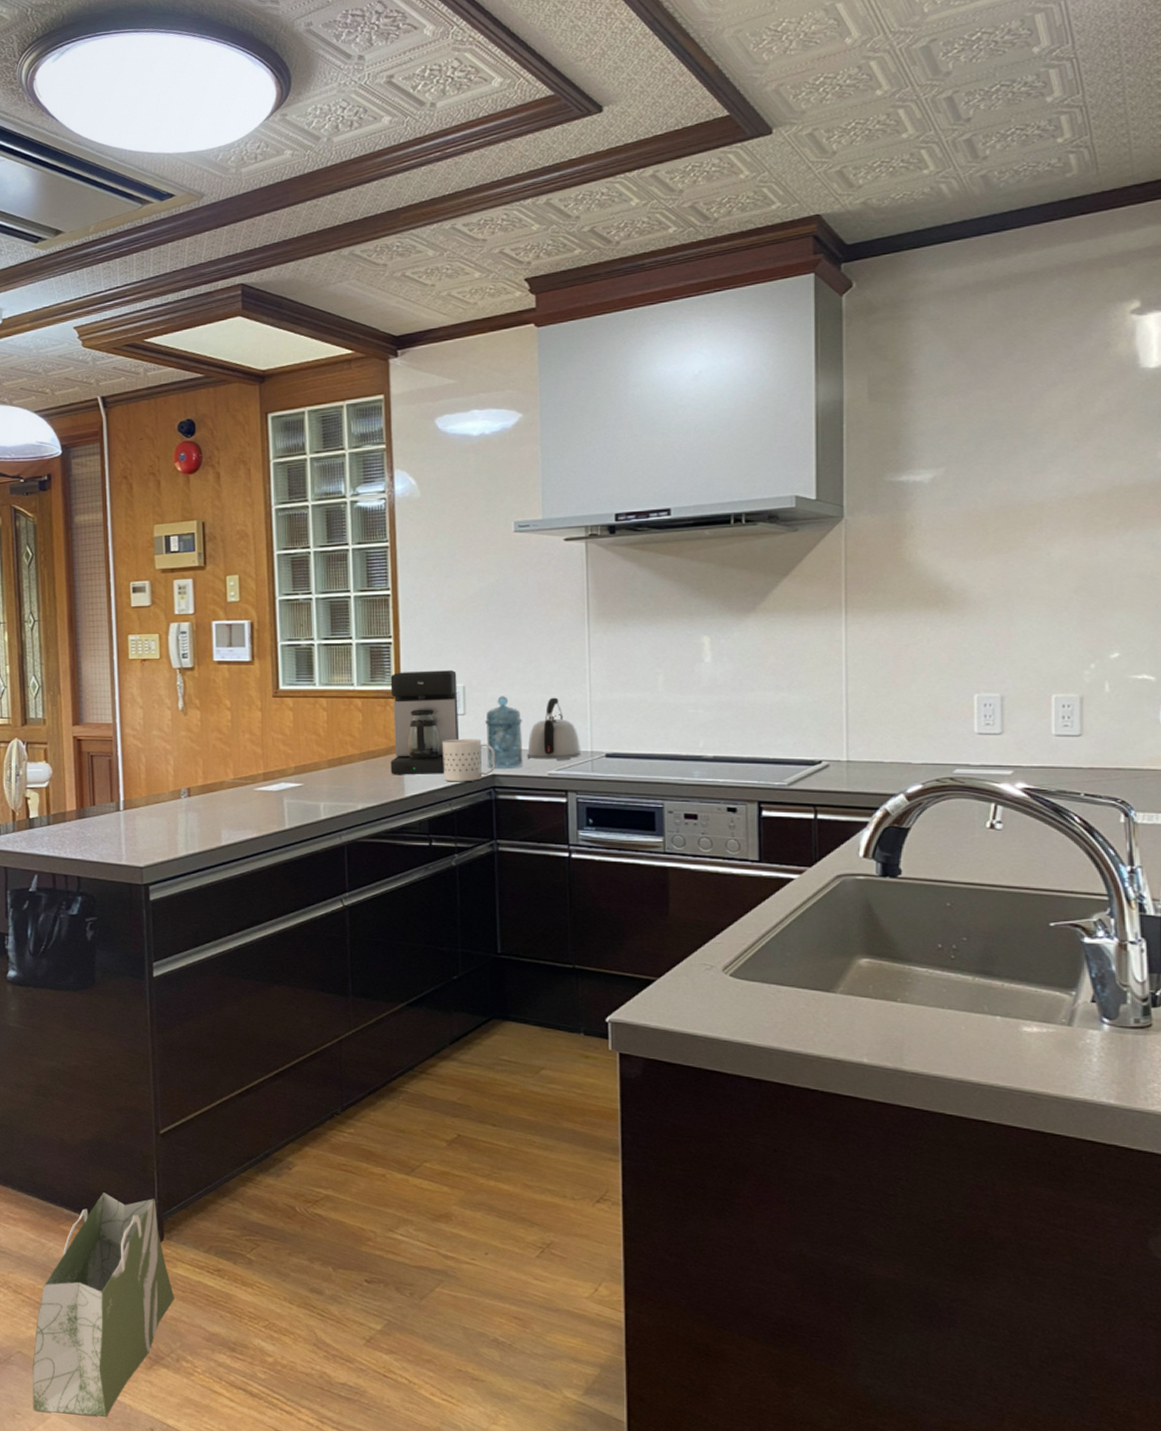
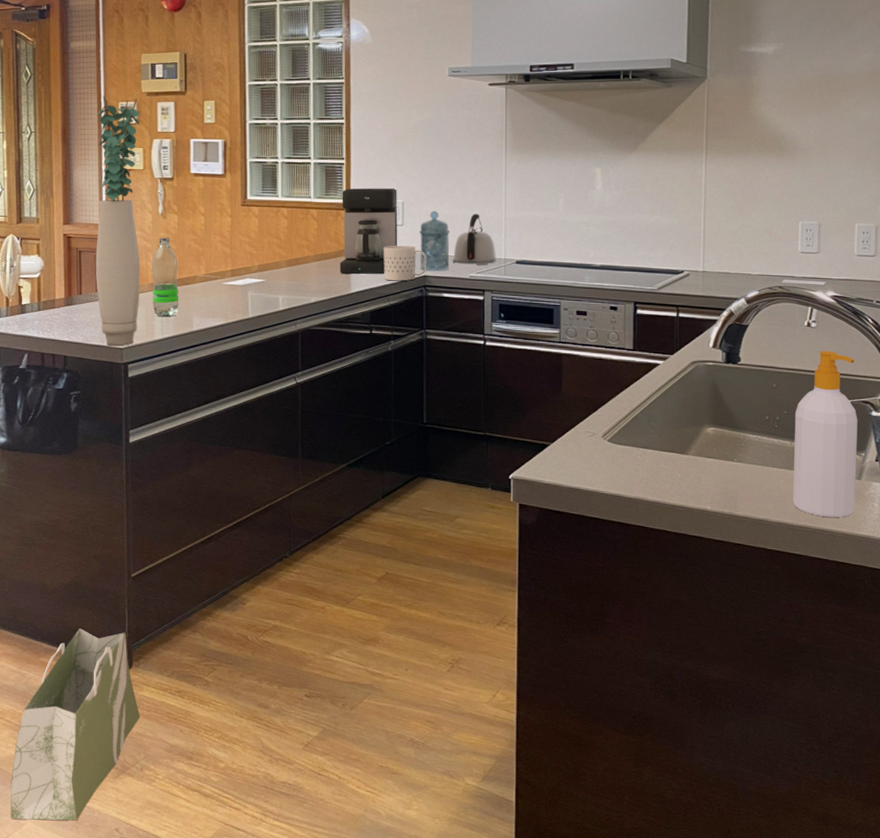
vase: none [106,575,160,865] -> present [95,95,141,346]
bottle: none [173,737,205,830] -> present [152,238,179,317]
soap bottle: none [977,859,1065,1076] -> present [792,350,858,518]

